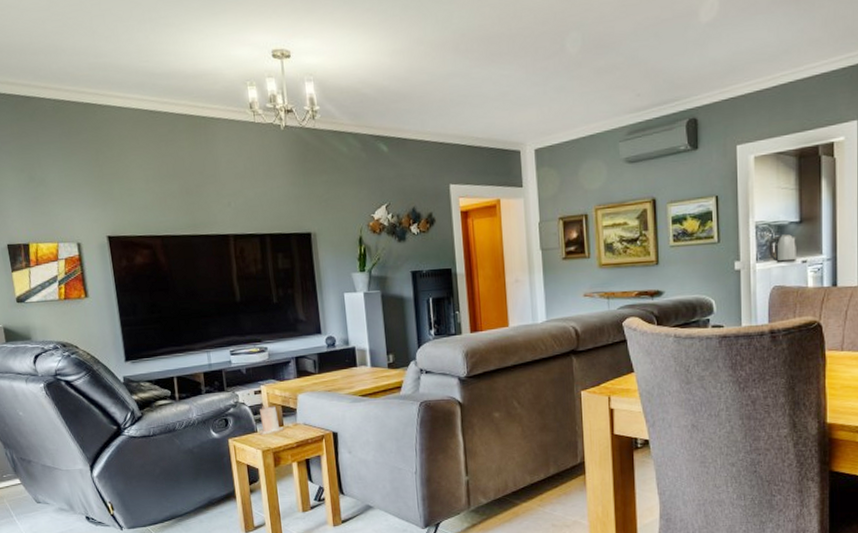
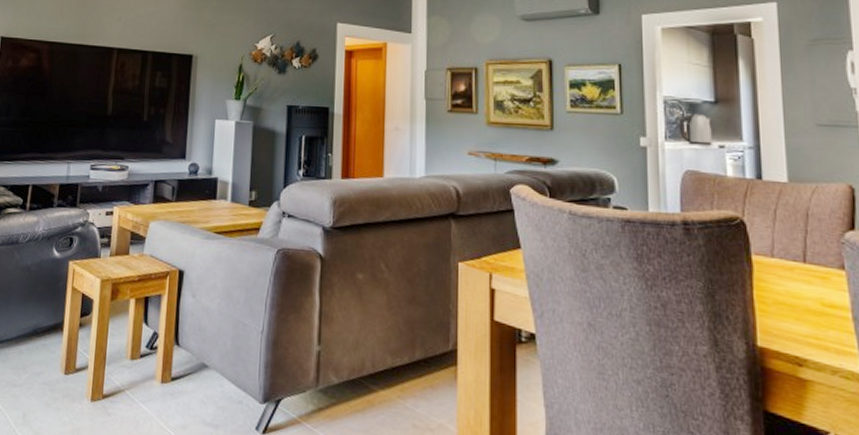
candle: present [259,404,284,436] -> none [102,227,129,264]

